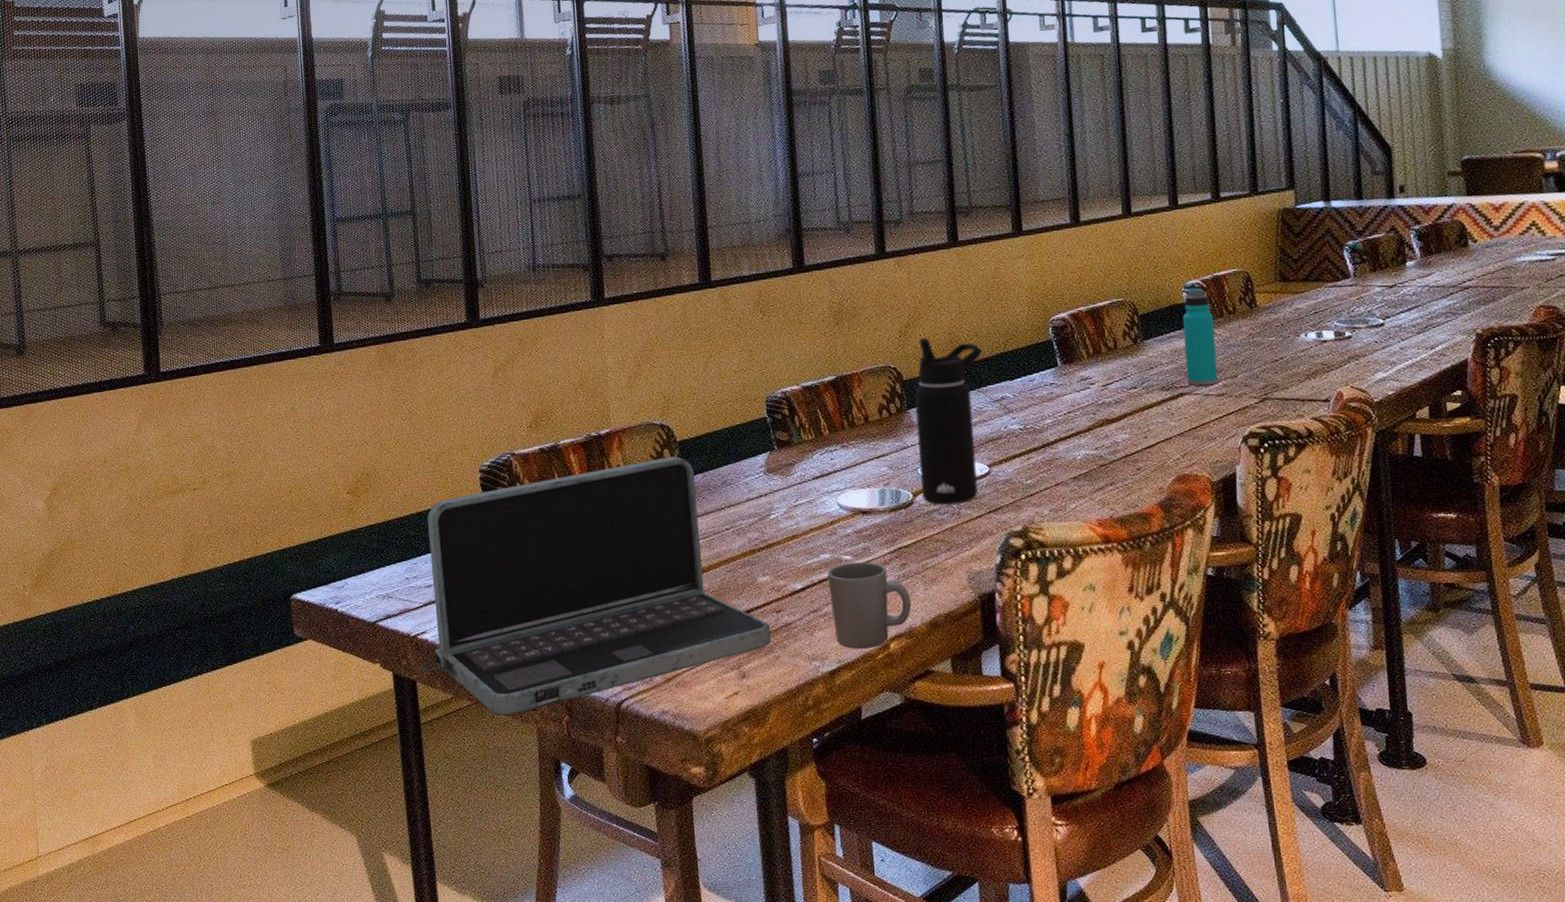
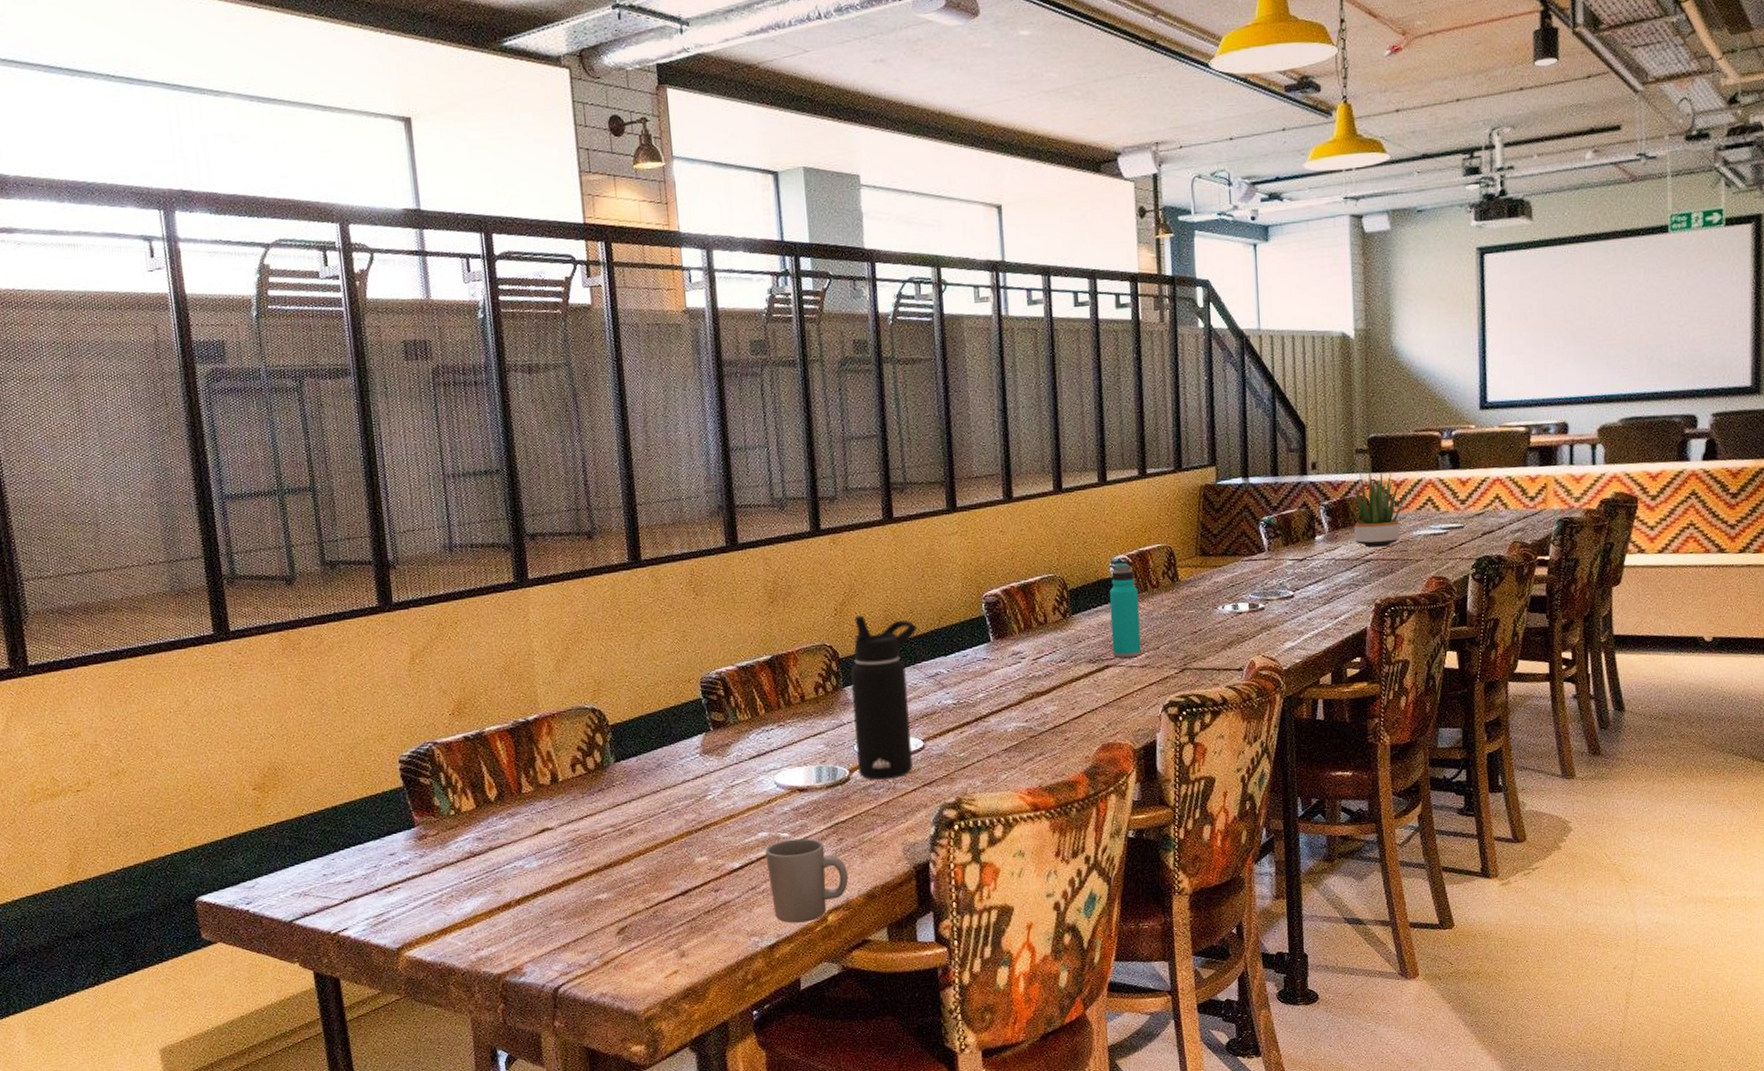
laptop: present [420,456,772,716] -> none [343,740,710,1008]
potted plant: none [1427,193,1520,274] -> present [1335,470,1419,548]

